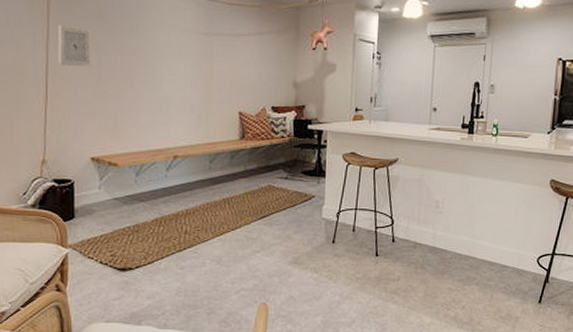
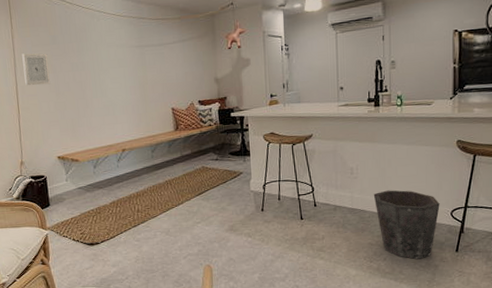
waste bin: none [457,229,527,309] -> present [373,190,440,259]

